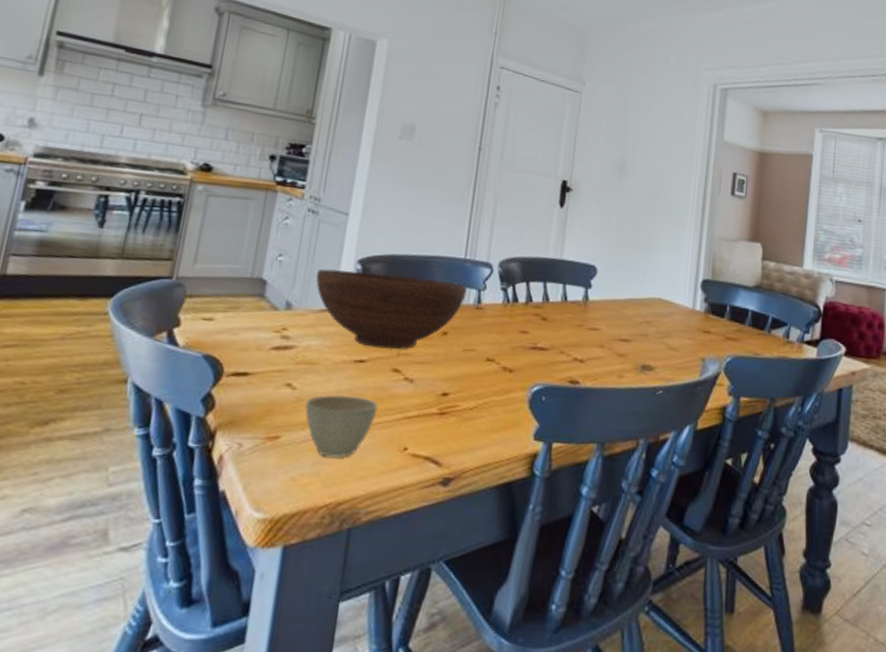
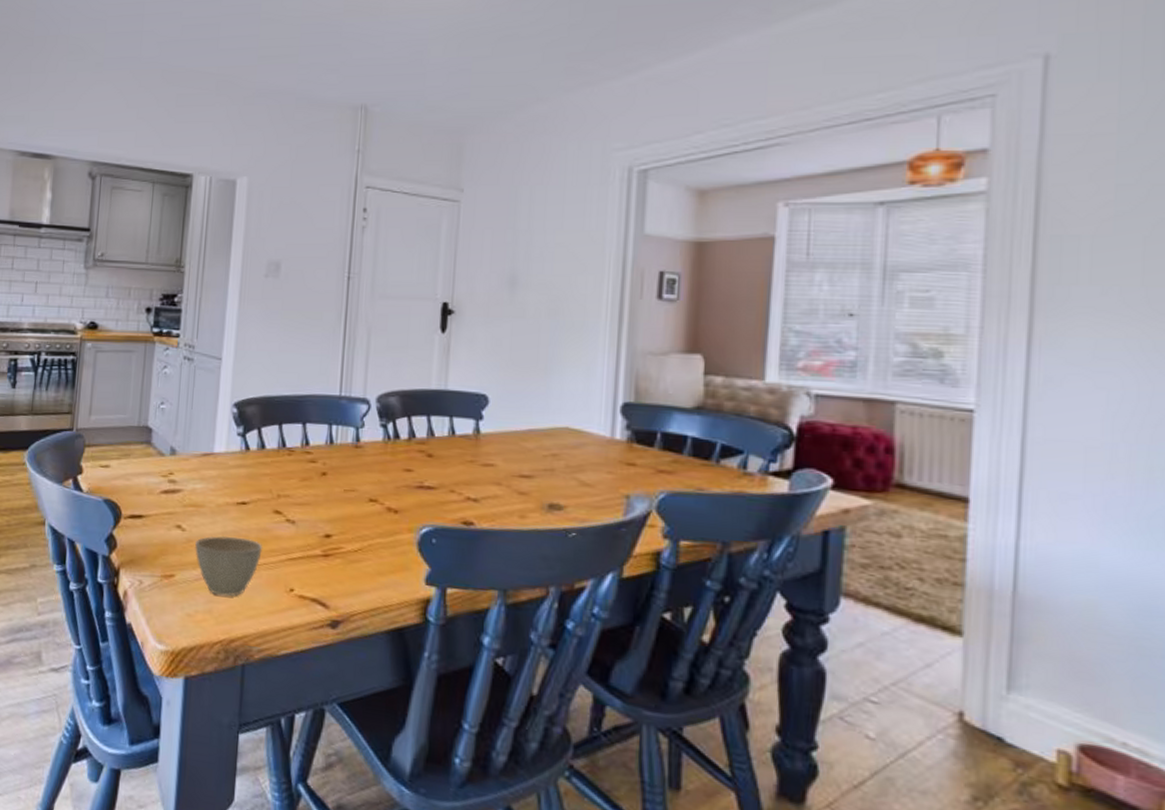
fruit bowl: present [315,268,467,350] -> none [195,413,344,492]

